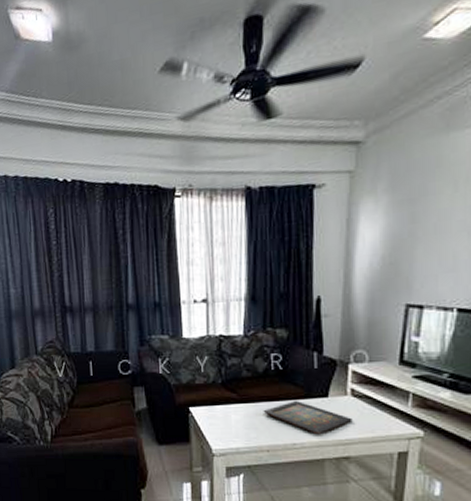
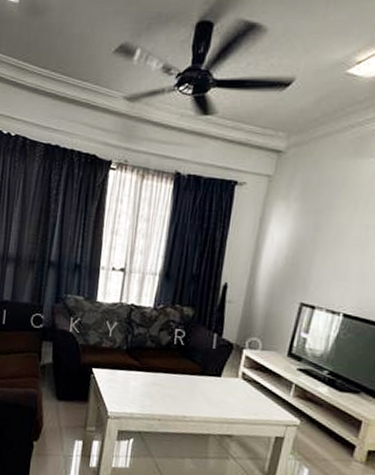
icon panel: present [263,400,353,435] -> none [160,375,240,411]

